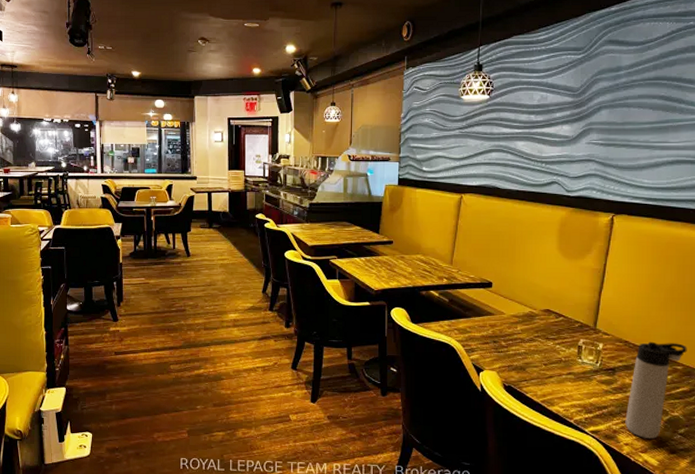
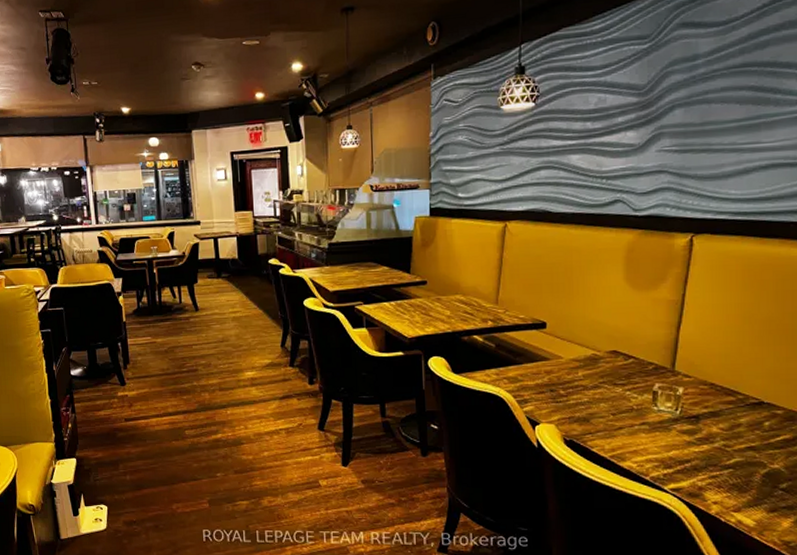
thermos bottle: present [625,341,687,438] -> none [713,382,789,495]

